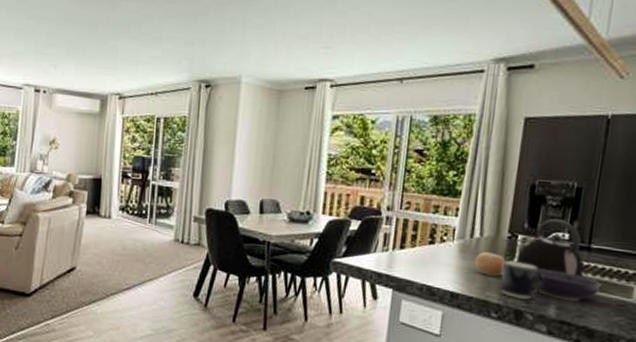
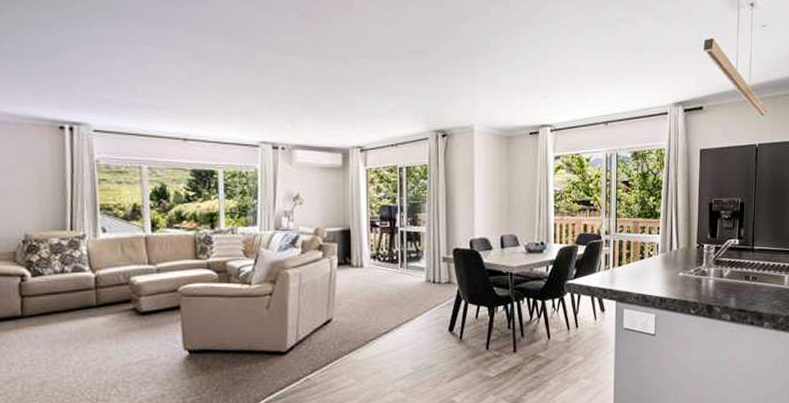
fruit: present [474,248,506,277] -> none [675,258,697,281]
mug: present [500,261,544,300] -> none [694,267,725,297]
kettle: present [516,218,585,277] -> none [705,228,751,273]
bowl: present [532,269,602,301] -> none [717,270,764,292]

